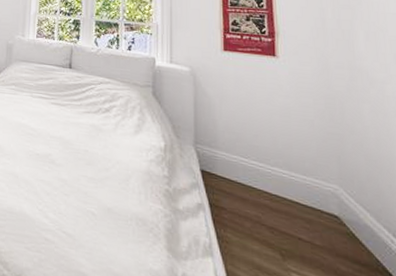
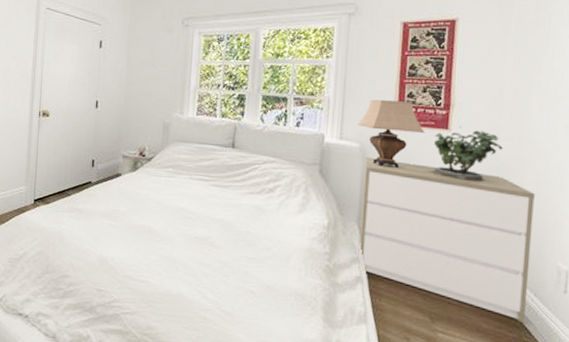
table lamp: none [186,26,253,94] -> present [357,99,426,169]
dresser: none [195,81,387,268] -> present [358,157,535,323]
potted plant: none [259,53,334,110] -> present [427,126,503,182]

